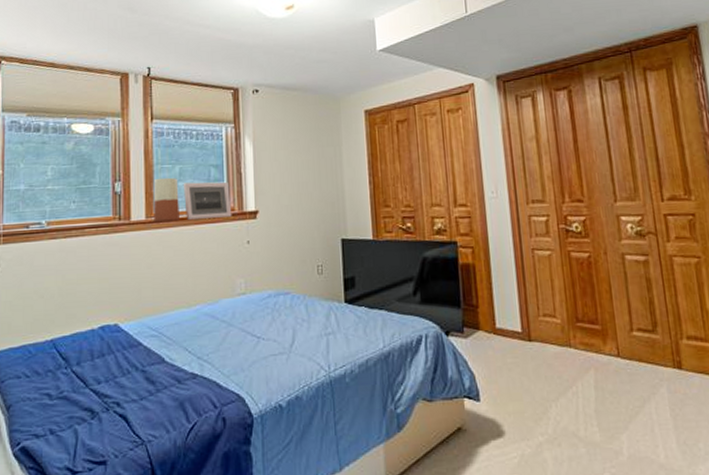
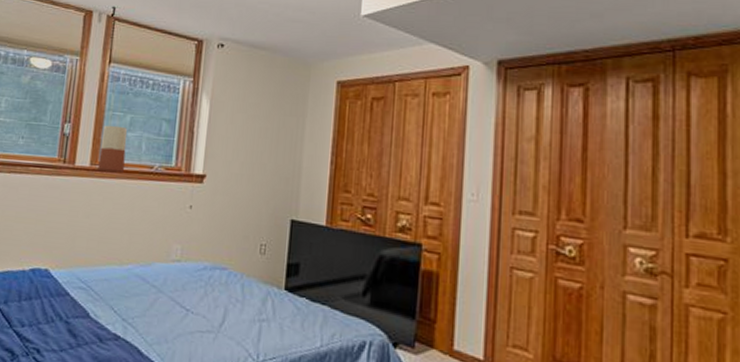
picture frame: present [183,181,232,221] -> none [130,134,179,178]

